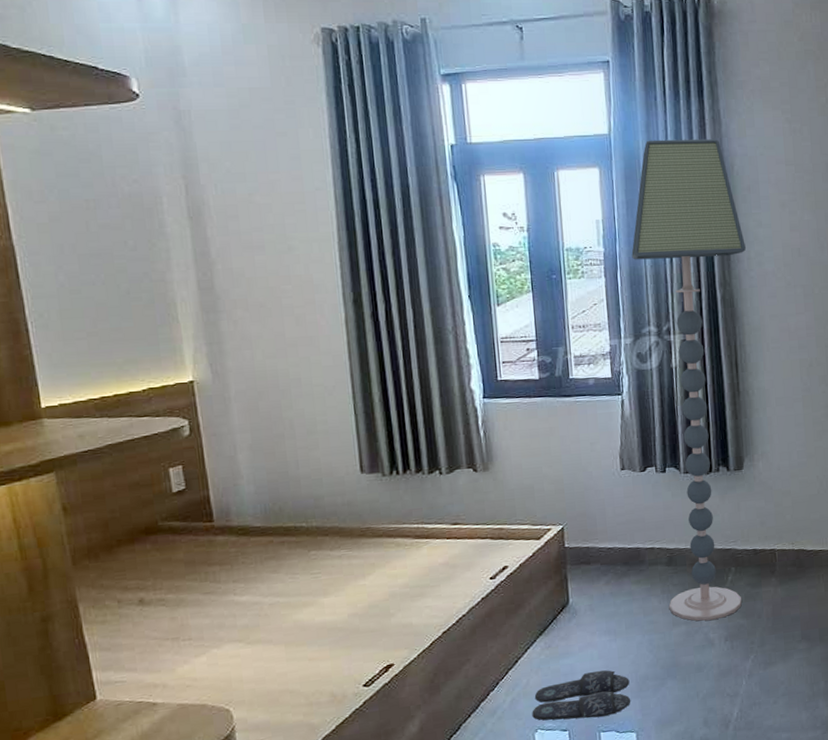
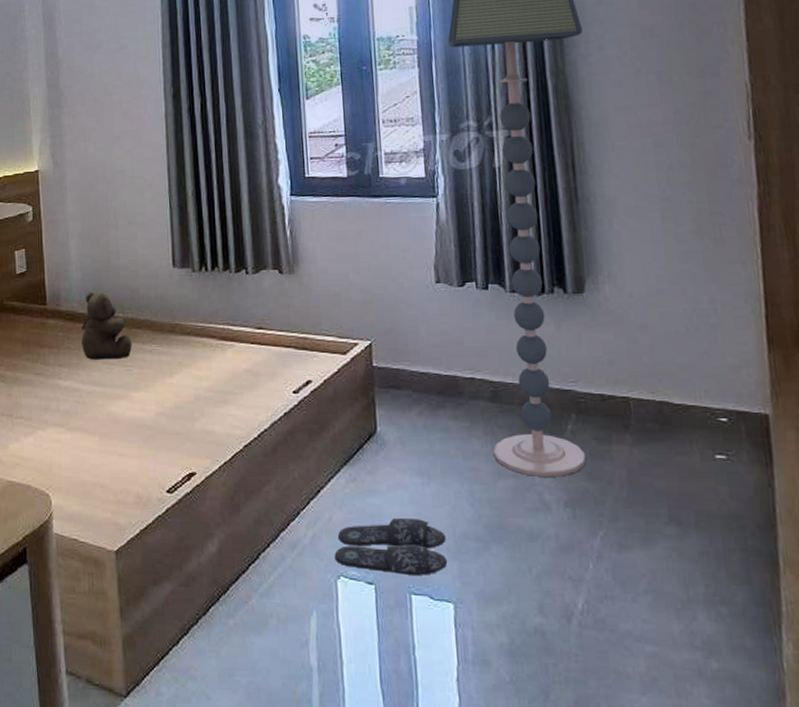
teddy bear: none [258,503,318,572] -> present [81,291,132,360]

